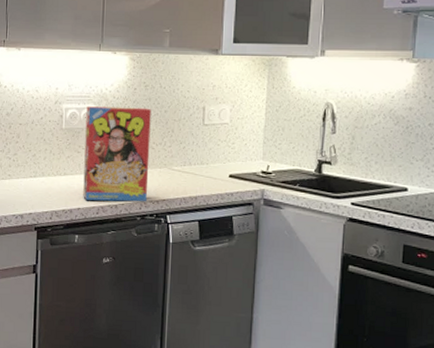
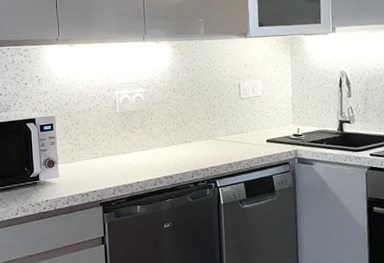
cereal box: present [83,106,151,202] -> none [137,88,197,174]

